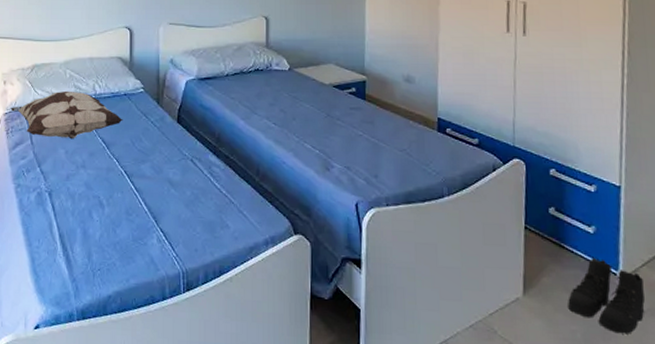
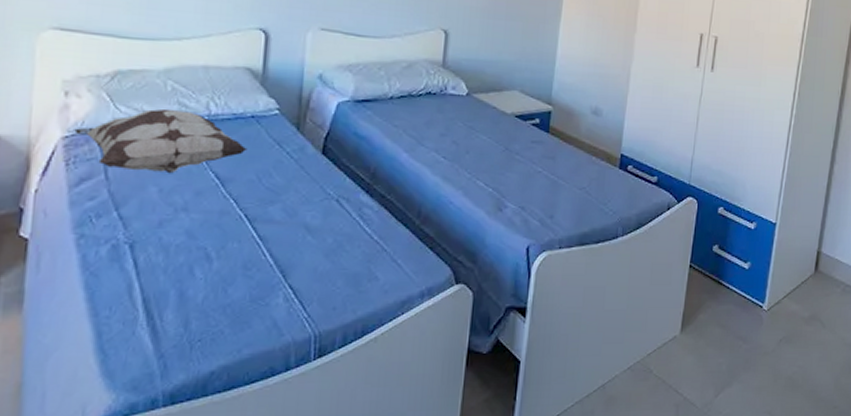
boots: present [568,258,645,334] -> none [718,293,784,362]

